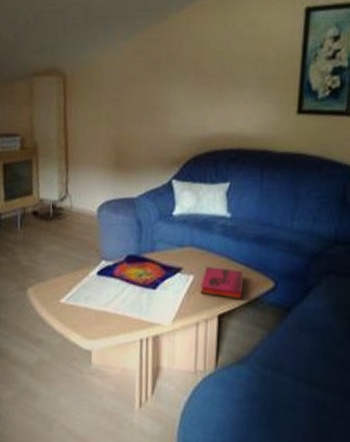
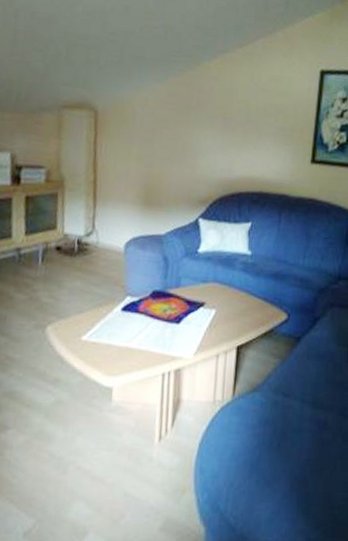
hardback book: present [200,266,244,300] -> none [221,300,261,332]

